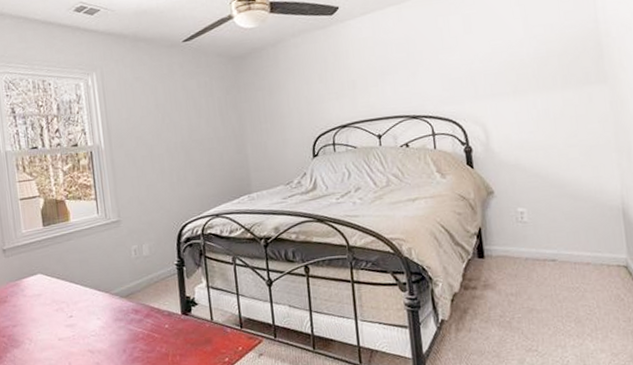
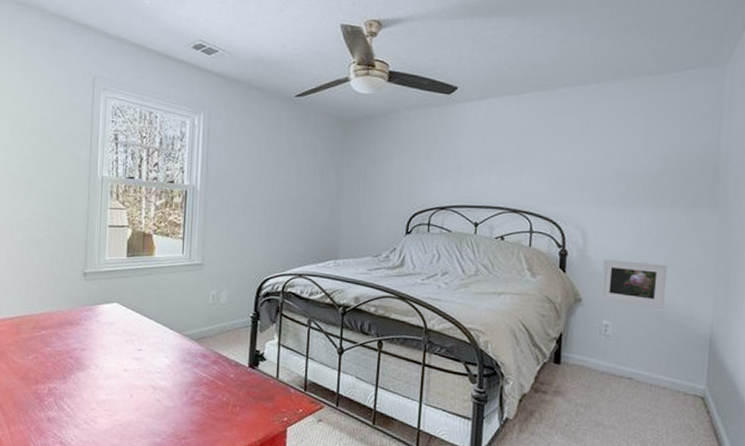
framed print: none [507,144,573,189] -> present [600,259,668,308]

